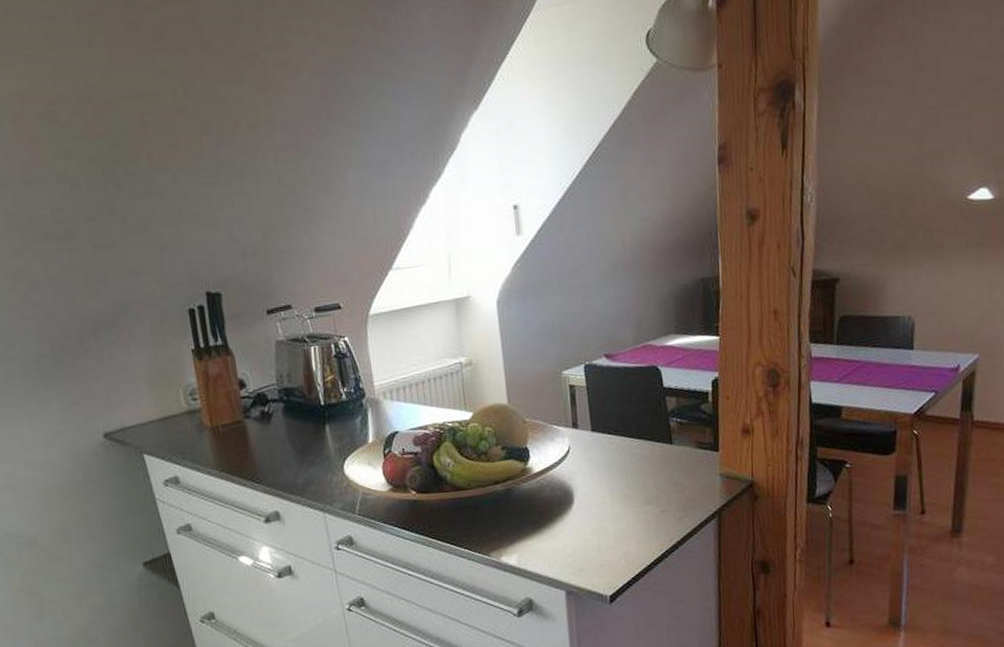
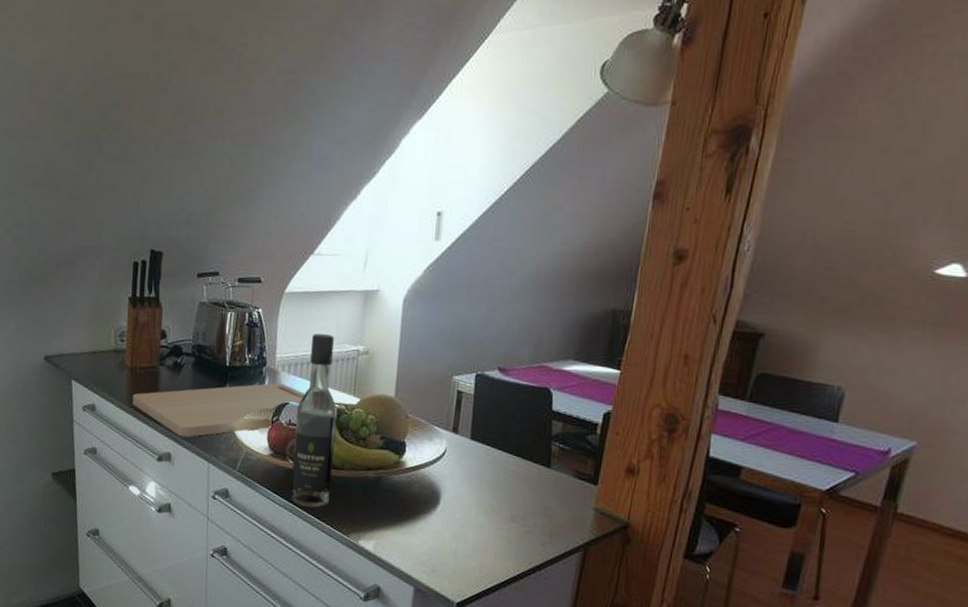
cutting board: none [220,412,453,492] -> present [132,383,339,438]
bottle: none [409,351,462,537] -> present [290,333,337,508]

